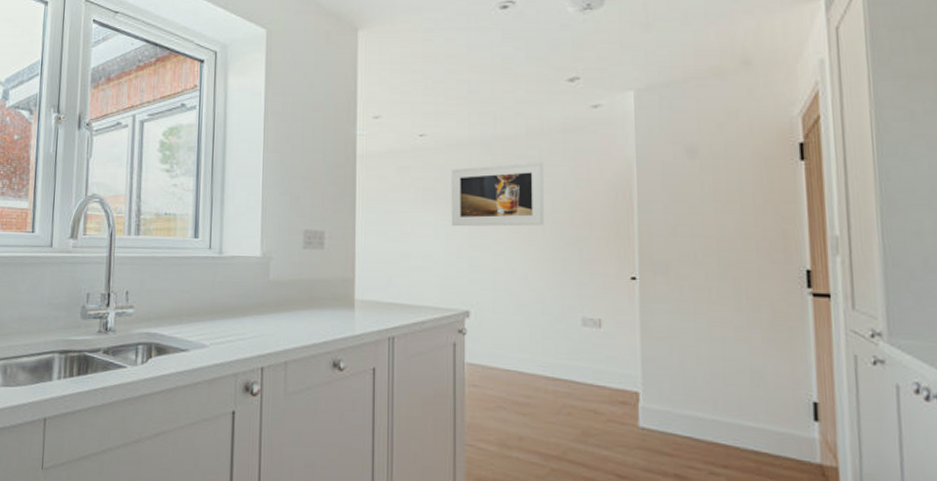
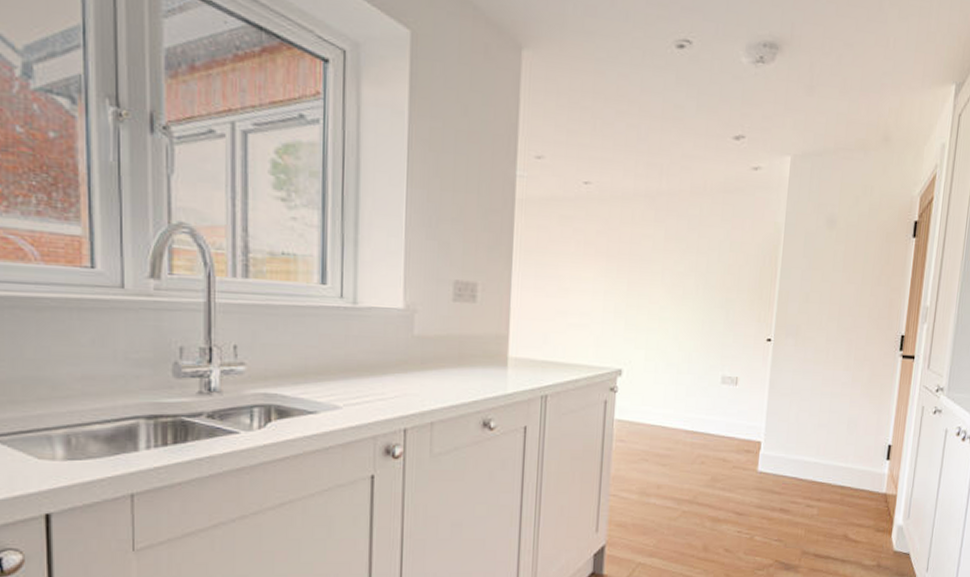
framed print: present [451,162,544,227] -> none [610,221,703,287]

